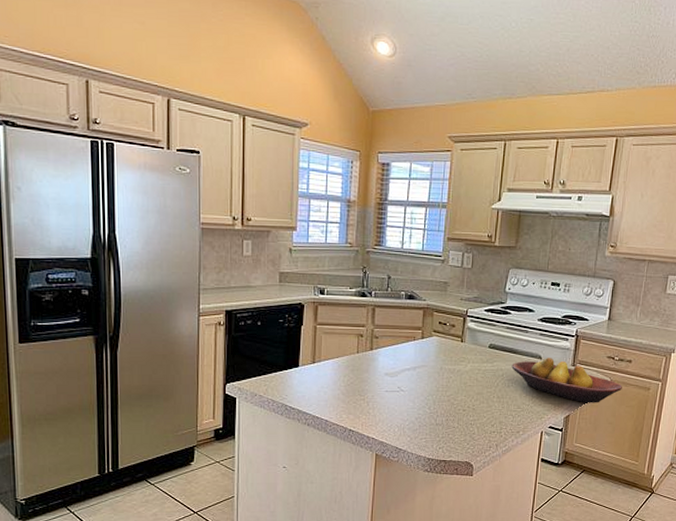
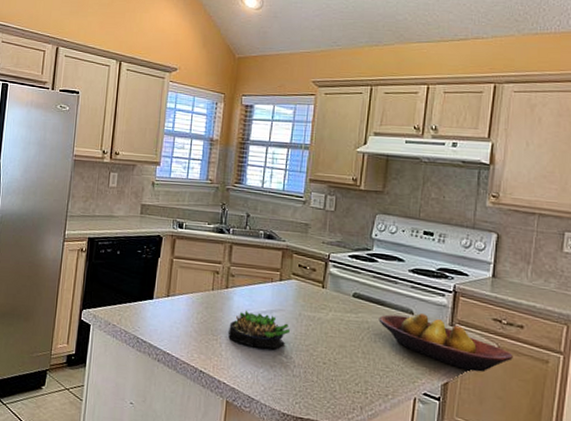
succulent plant: none [374,369,432,403] -> present [227,310,290,349]

